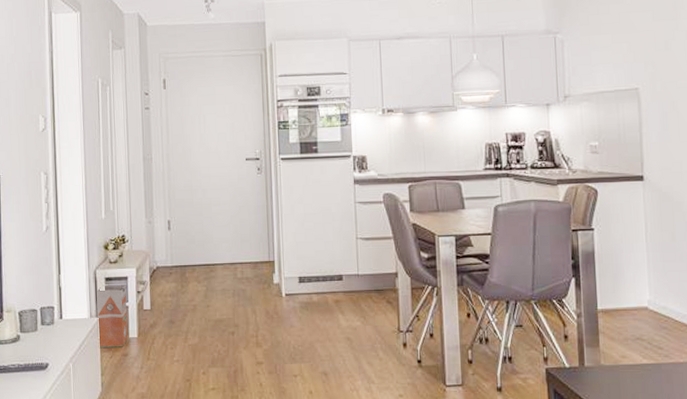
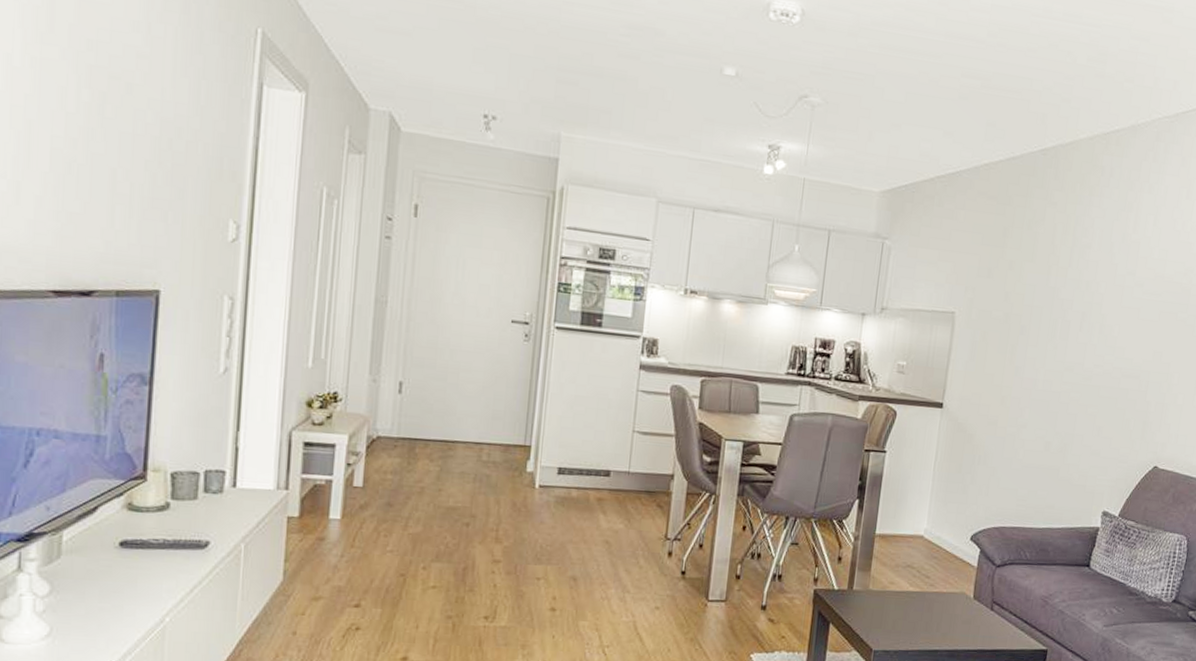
waste bin: present [97,285,128,349] -> none [284,451,334,530]

